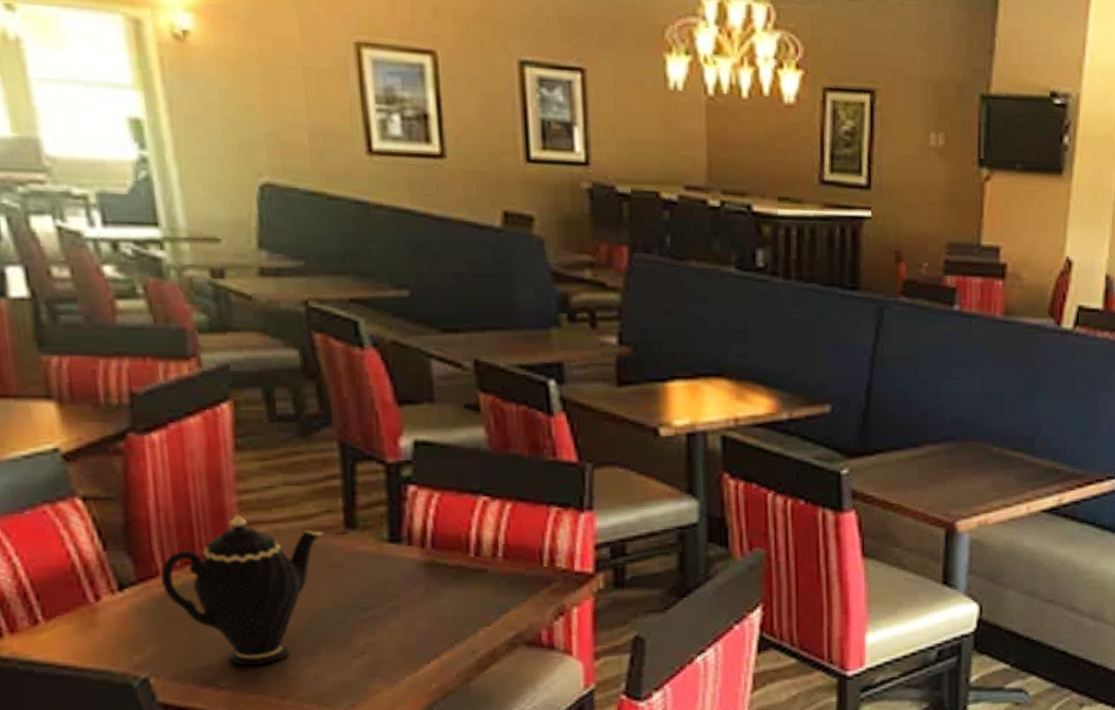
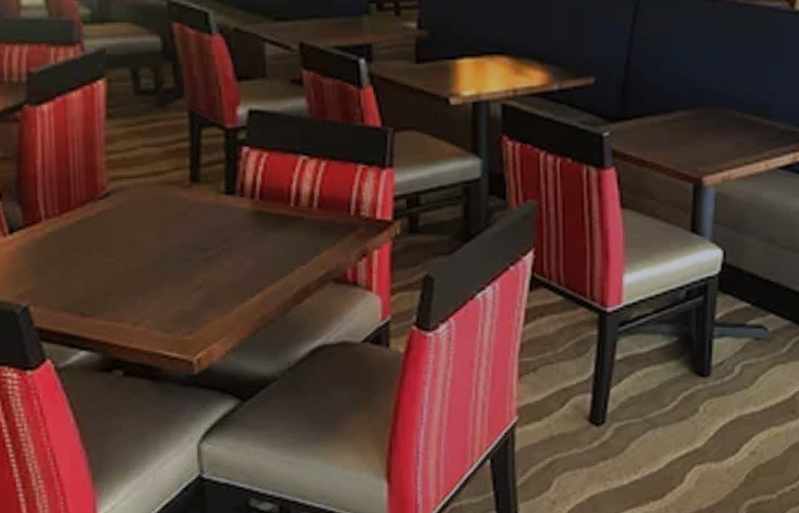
teapot: present [161,515,323,666] -> none [43,171,173,298]

